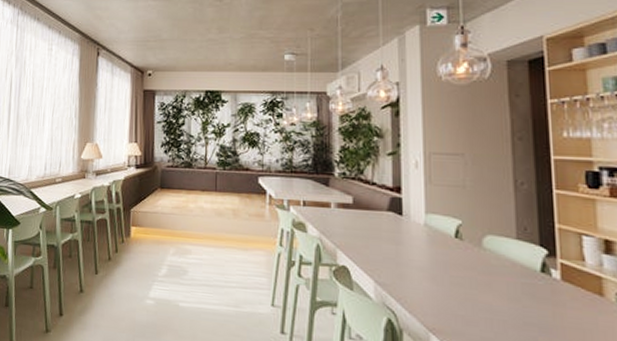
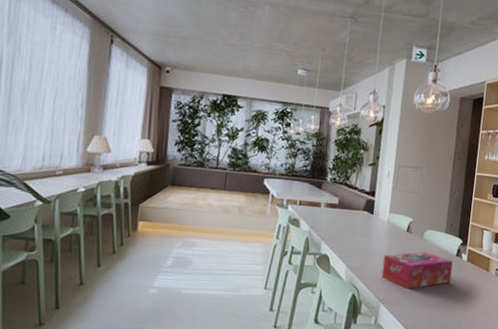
tissue box: none [426,264,539,316] -> present [381,251,453,289]

